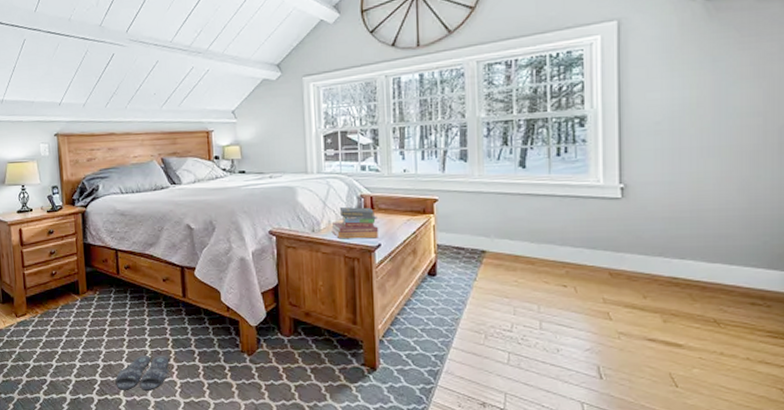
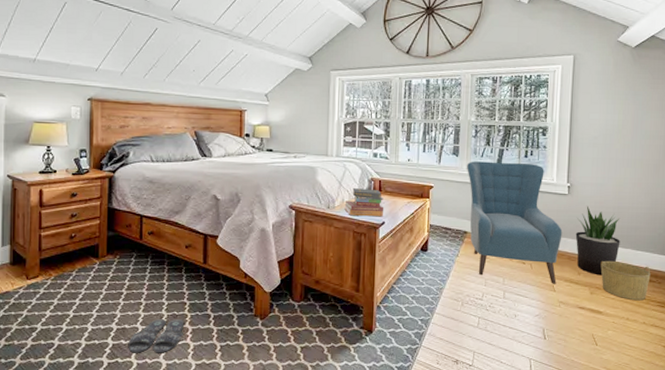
armchair: none [478,163,617,311] -> present [466,161,563,284]
planter: none [636,211,704,299] -> present [575,206,620,276]
basket: none [676,279,754,330] -> present [600,260,651,301]

